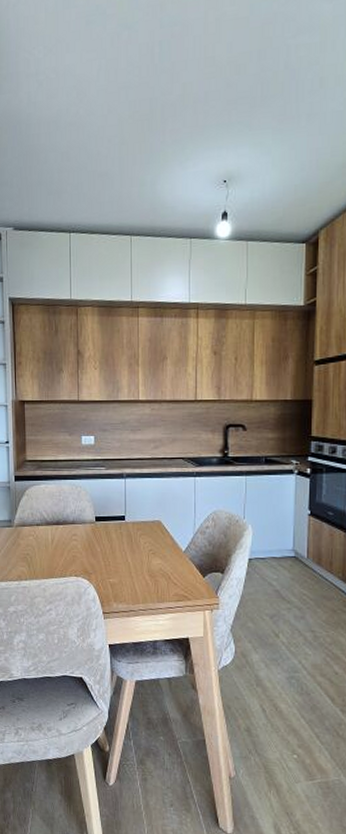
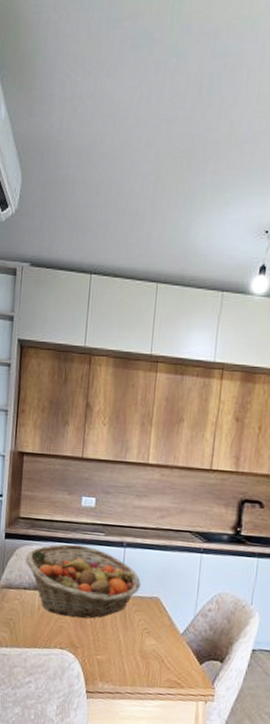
fruit basket: none [35,480,143,547] -> present [25,544,141,619]

